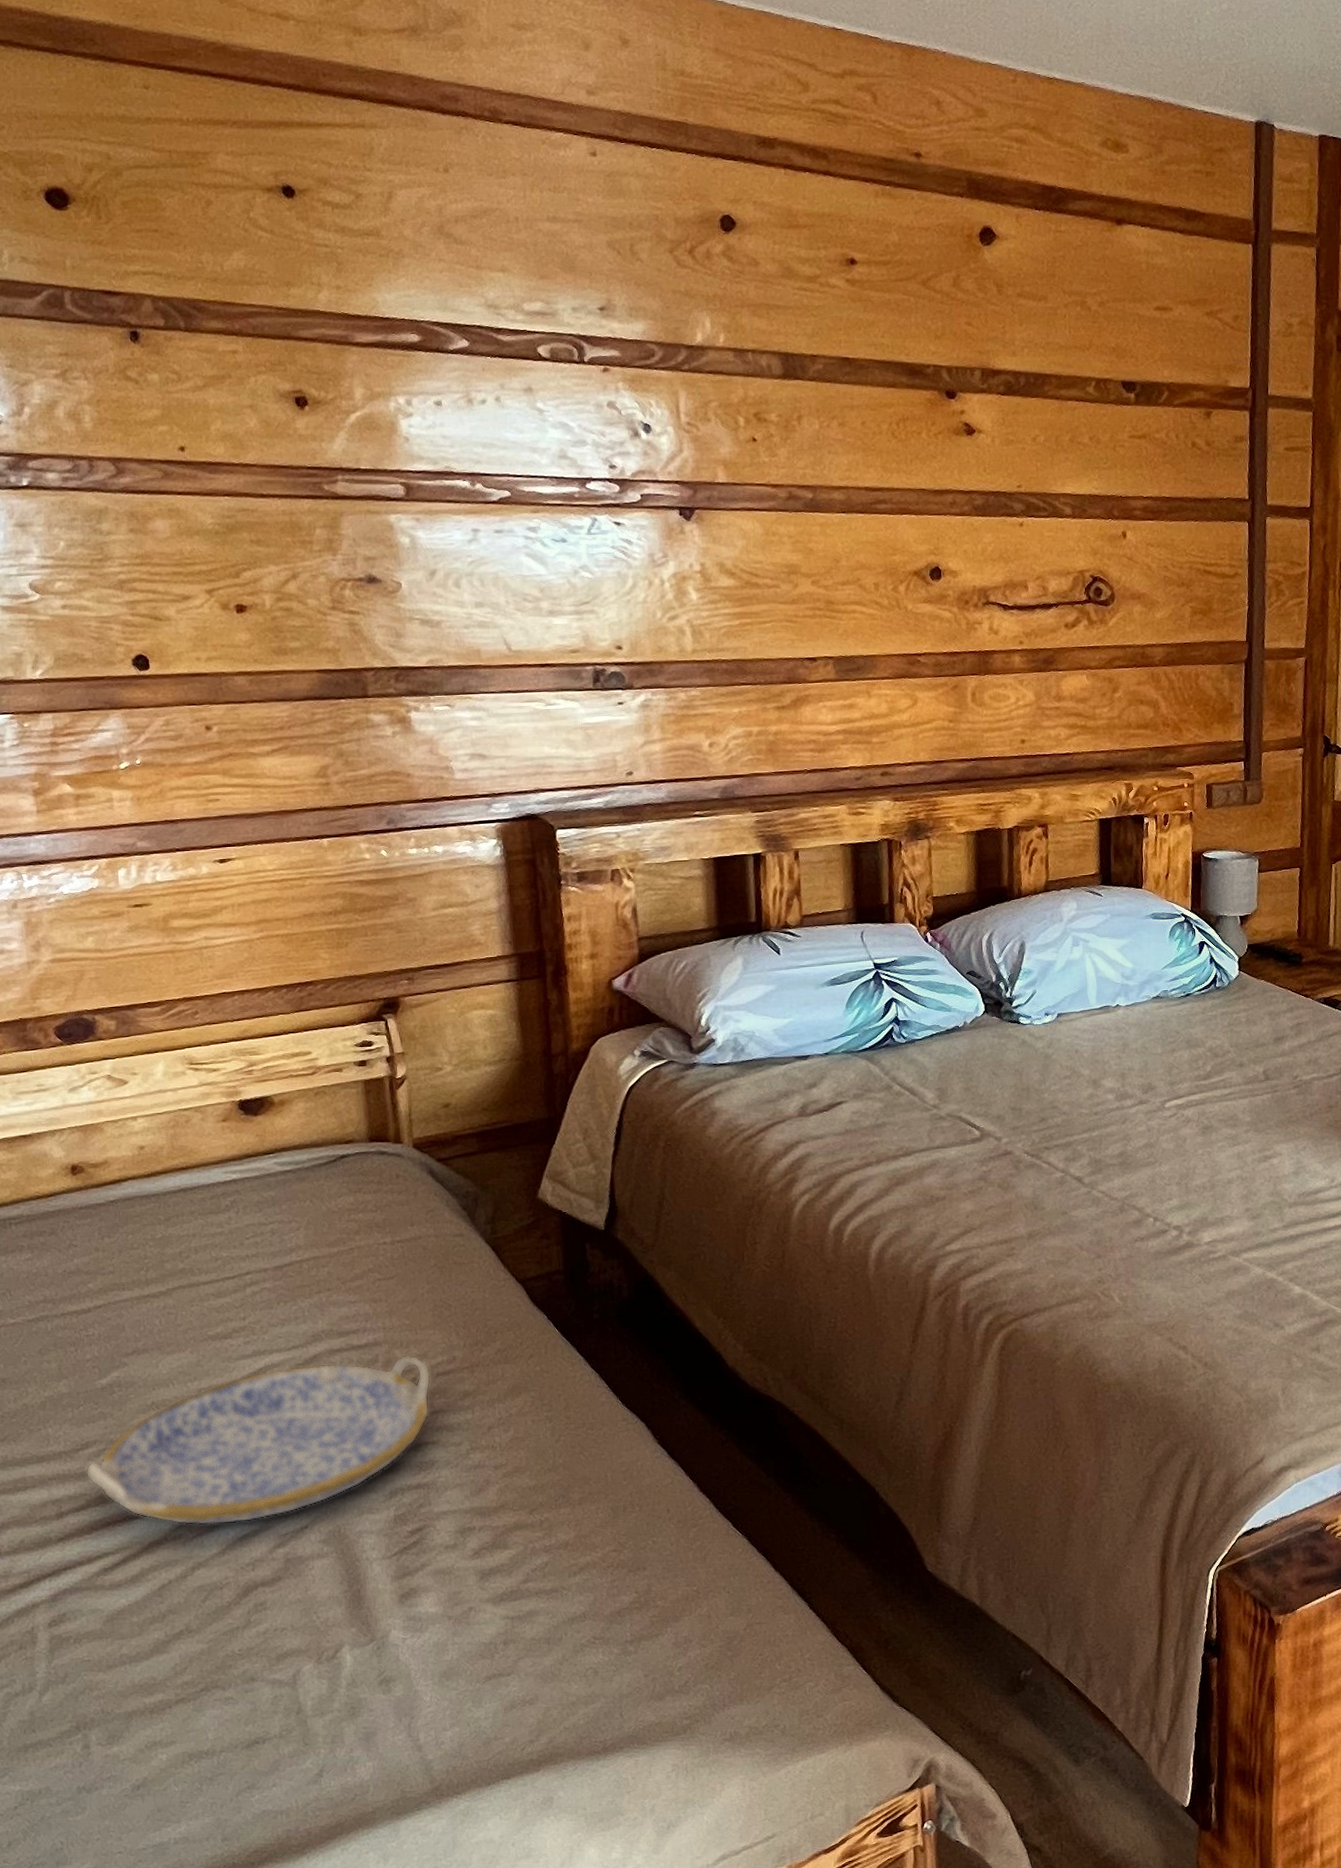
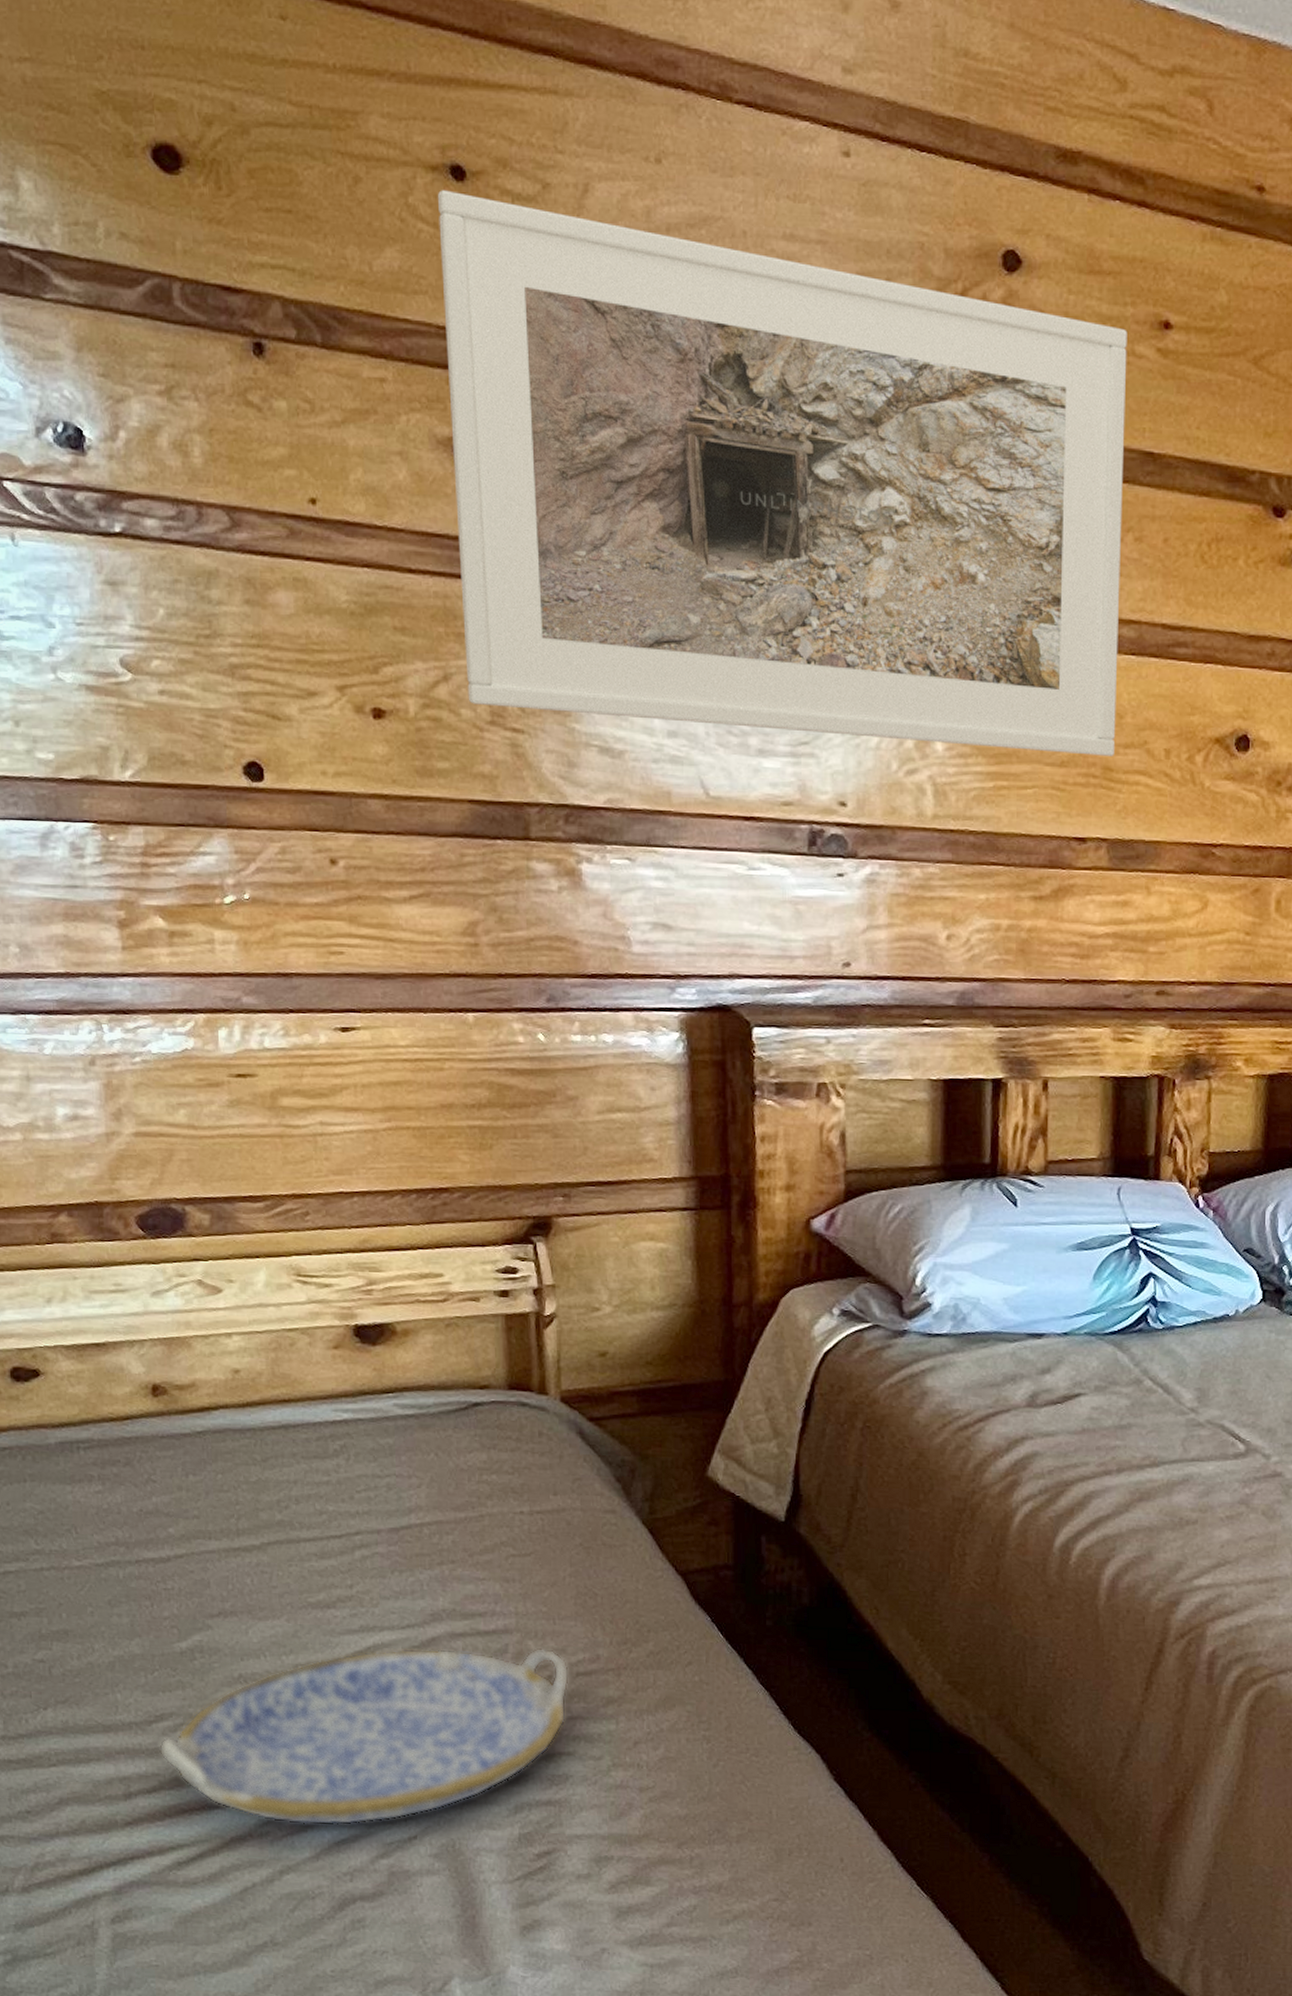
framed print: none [272,205,835,595] -> present [437,190,1127,756]

